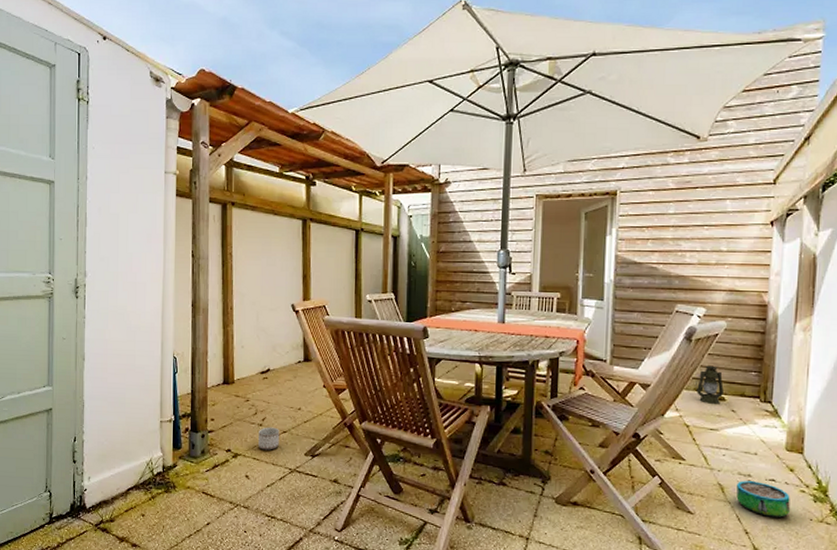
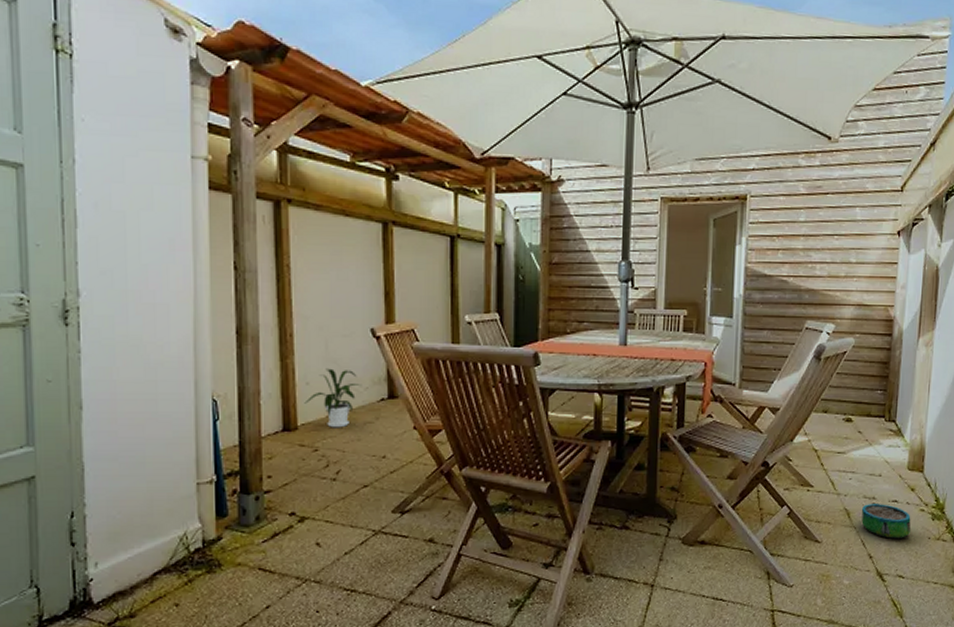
house plant: none [240,335,284,384] -> present [304,368,362,428]
planter: present [258,427,279,450] -> none [332,481,359,510]
lantern: present [694,365,724,404] -> none [823,385,851,426]

